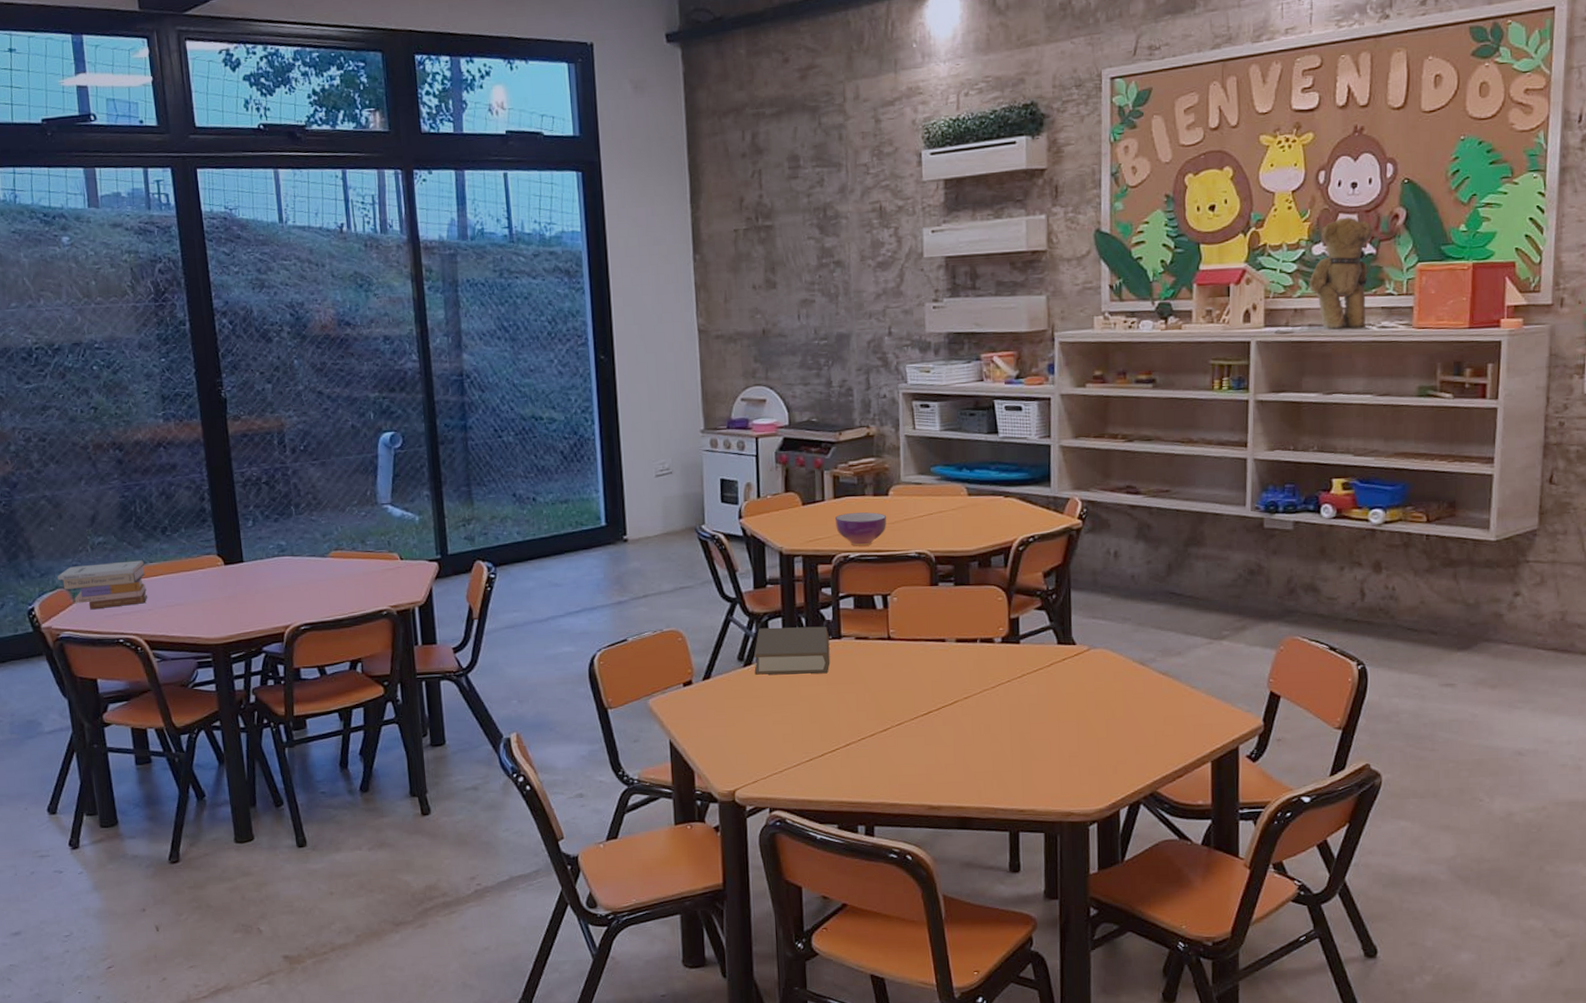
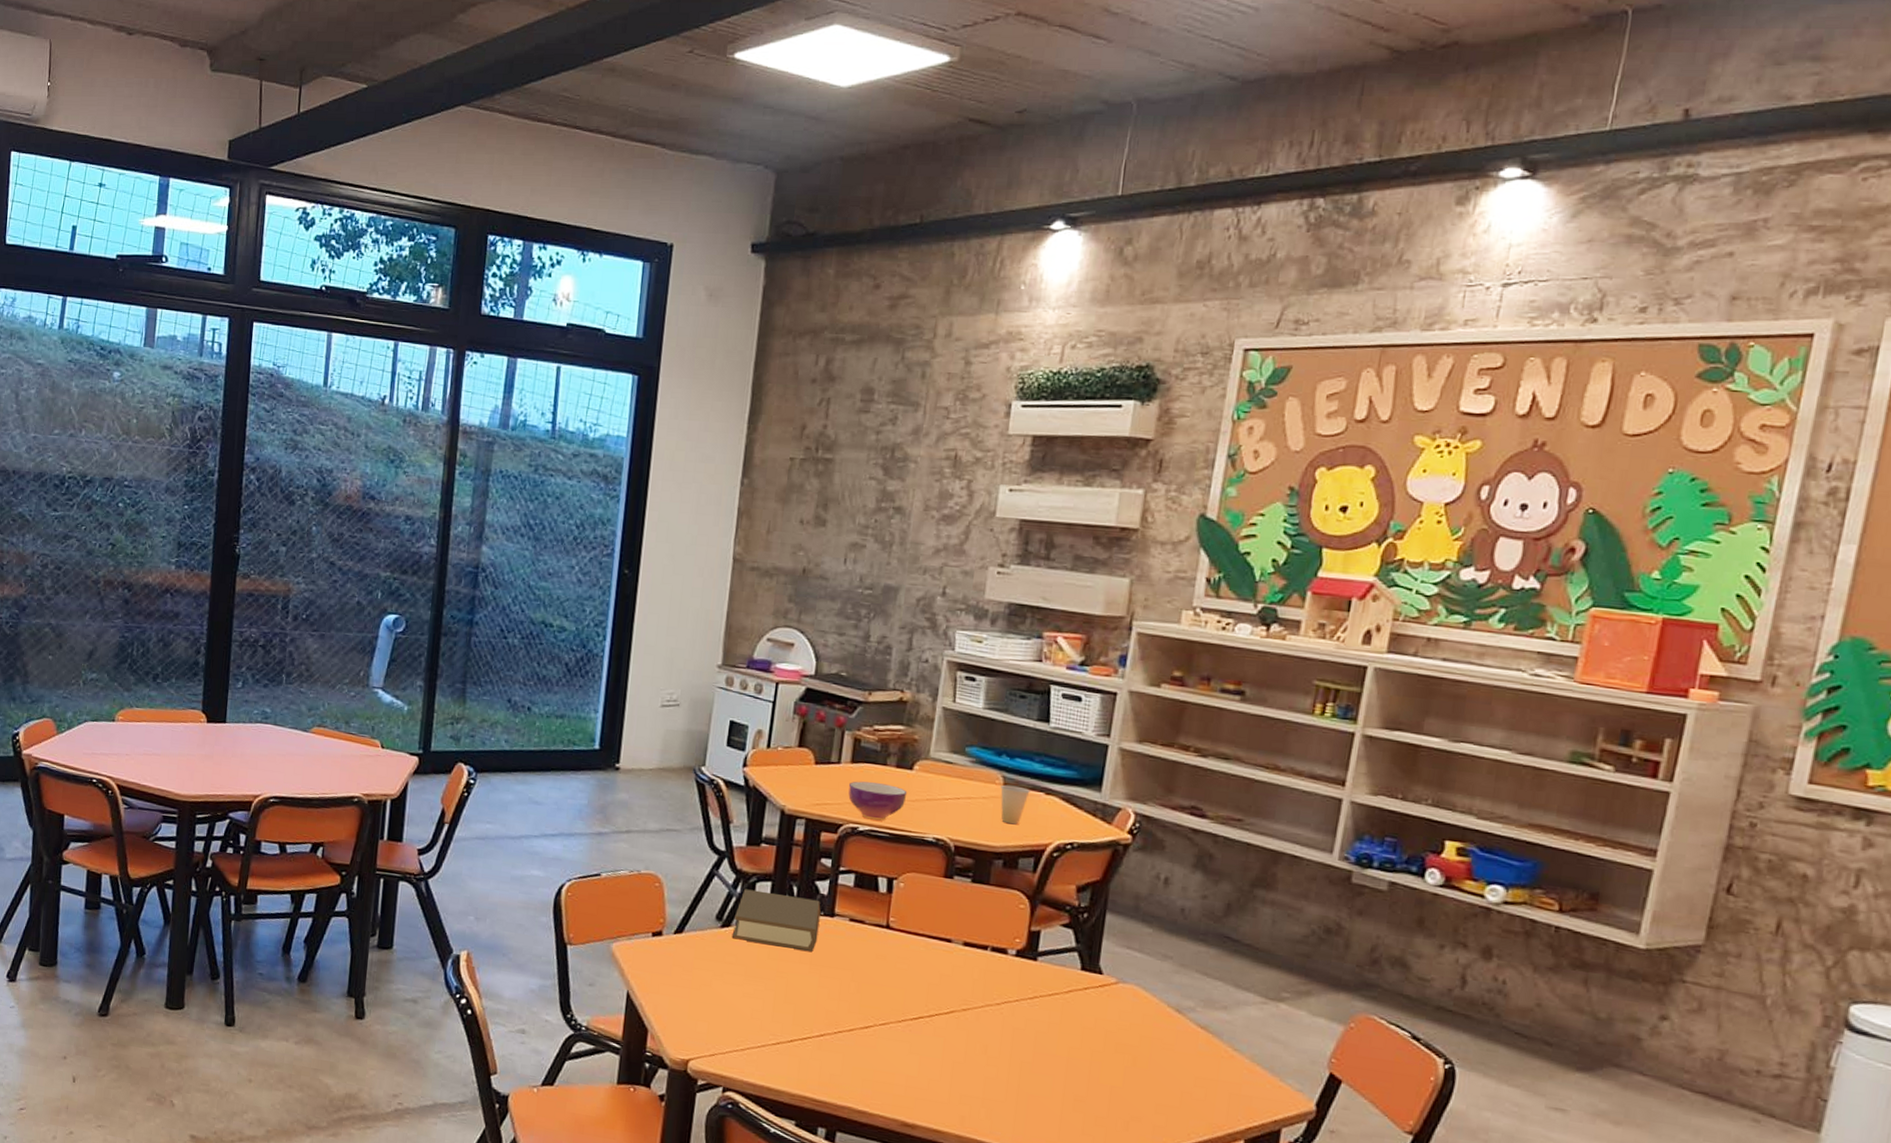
books: present [57,560,148,610] -> none [46,698,131,748]
cup: none [966,494,991,529] -> present [1000,784,1030,825]
teddy bear: present [1275,217,1374,334] -> none [1399,542,1540,676]

